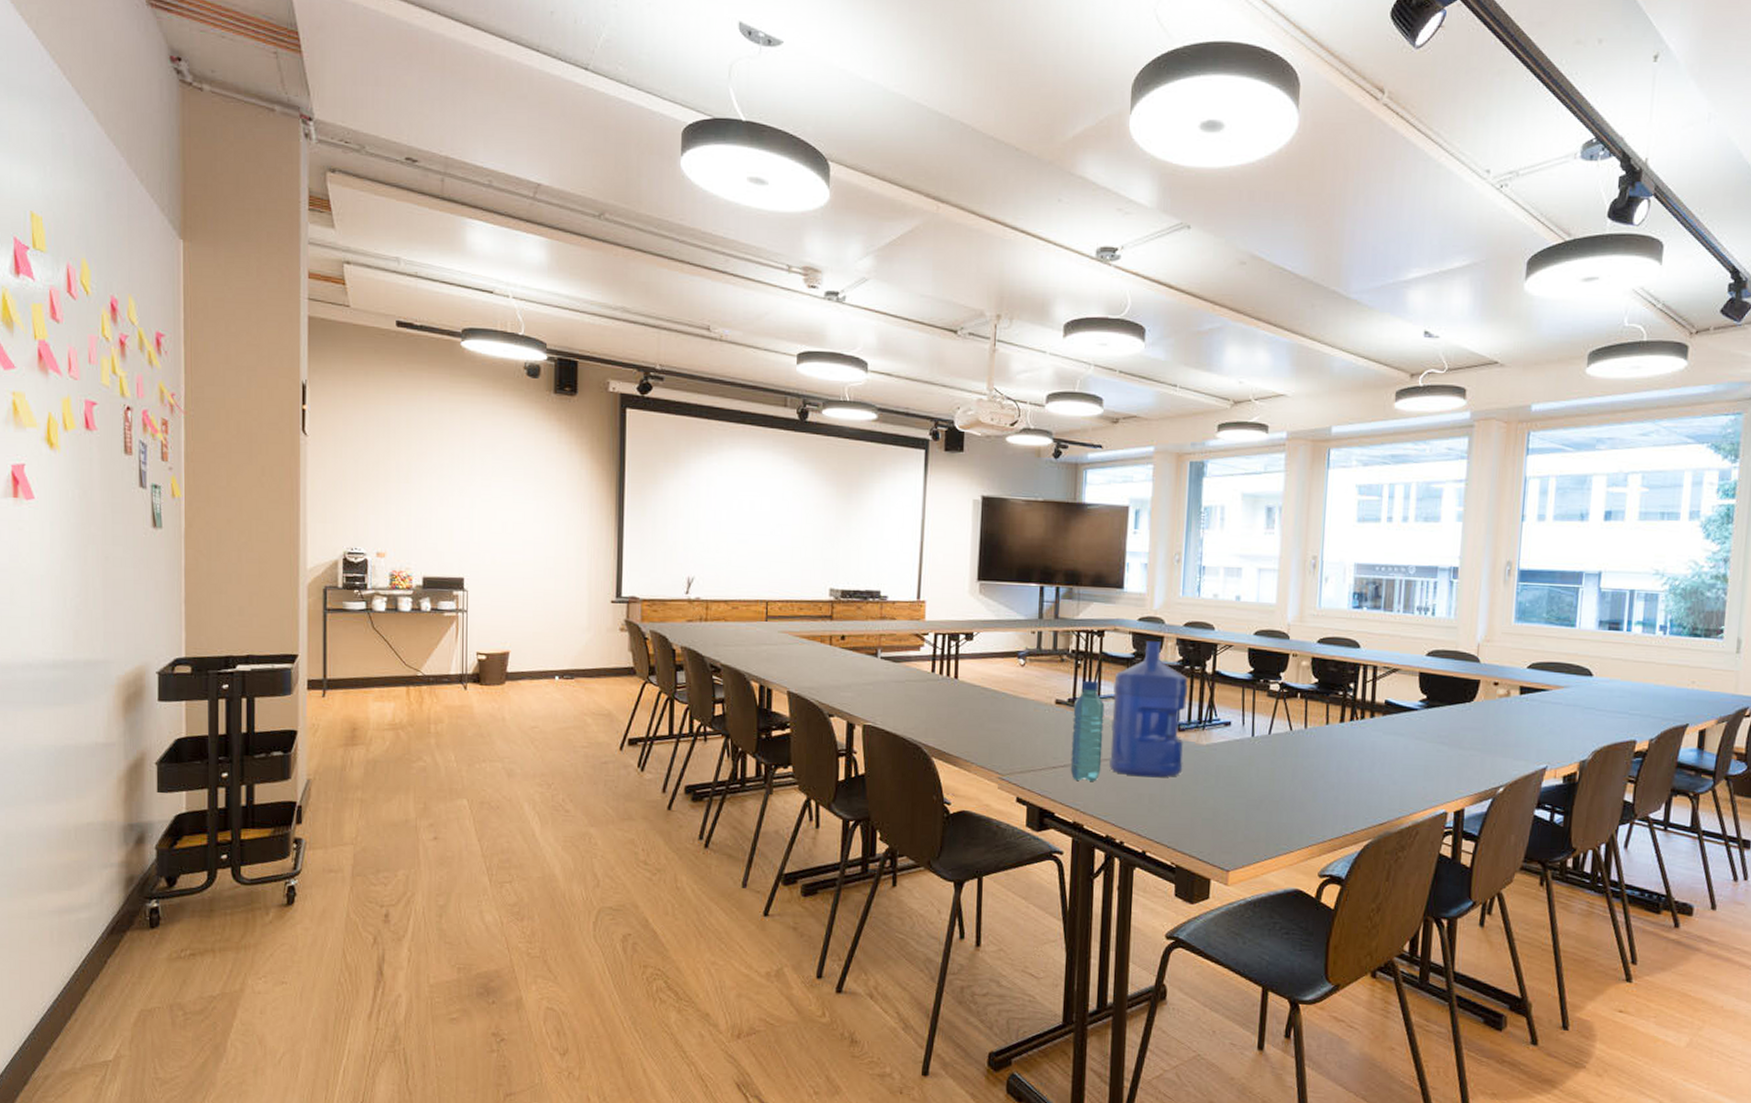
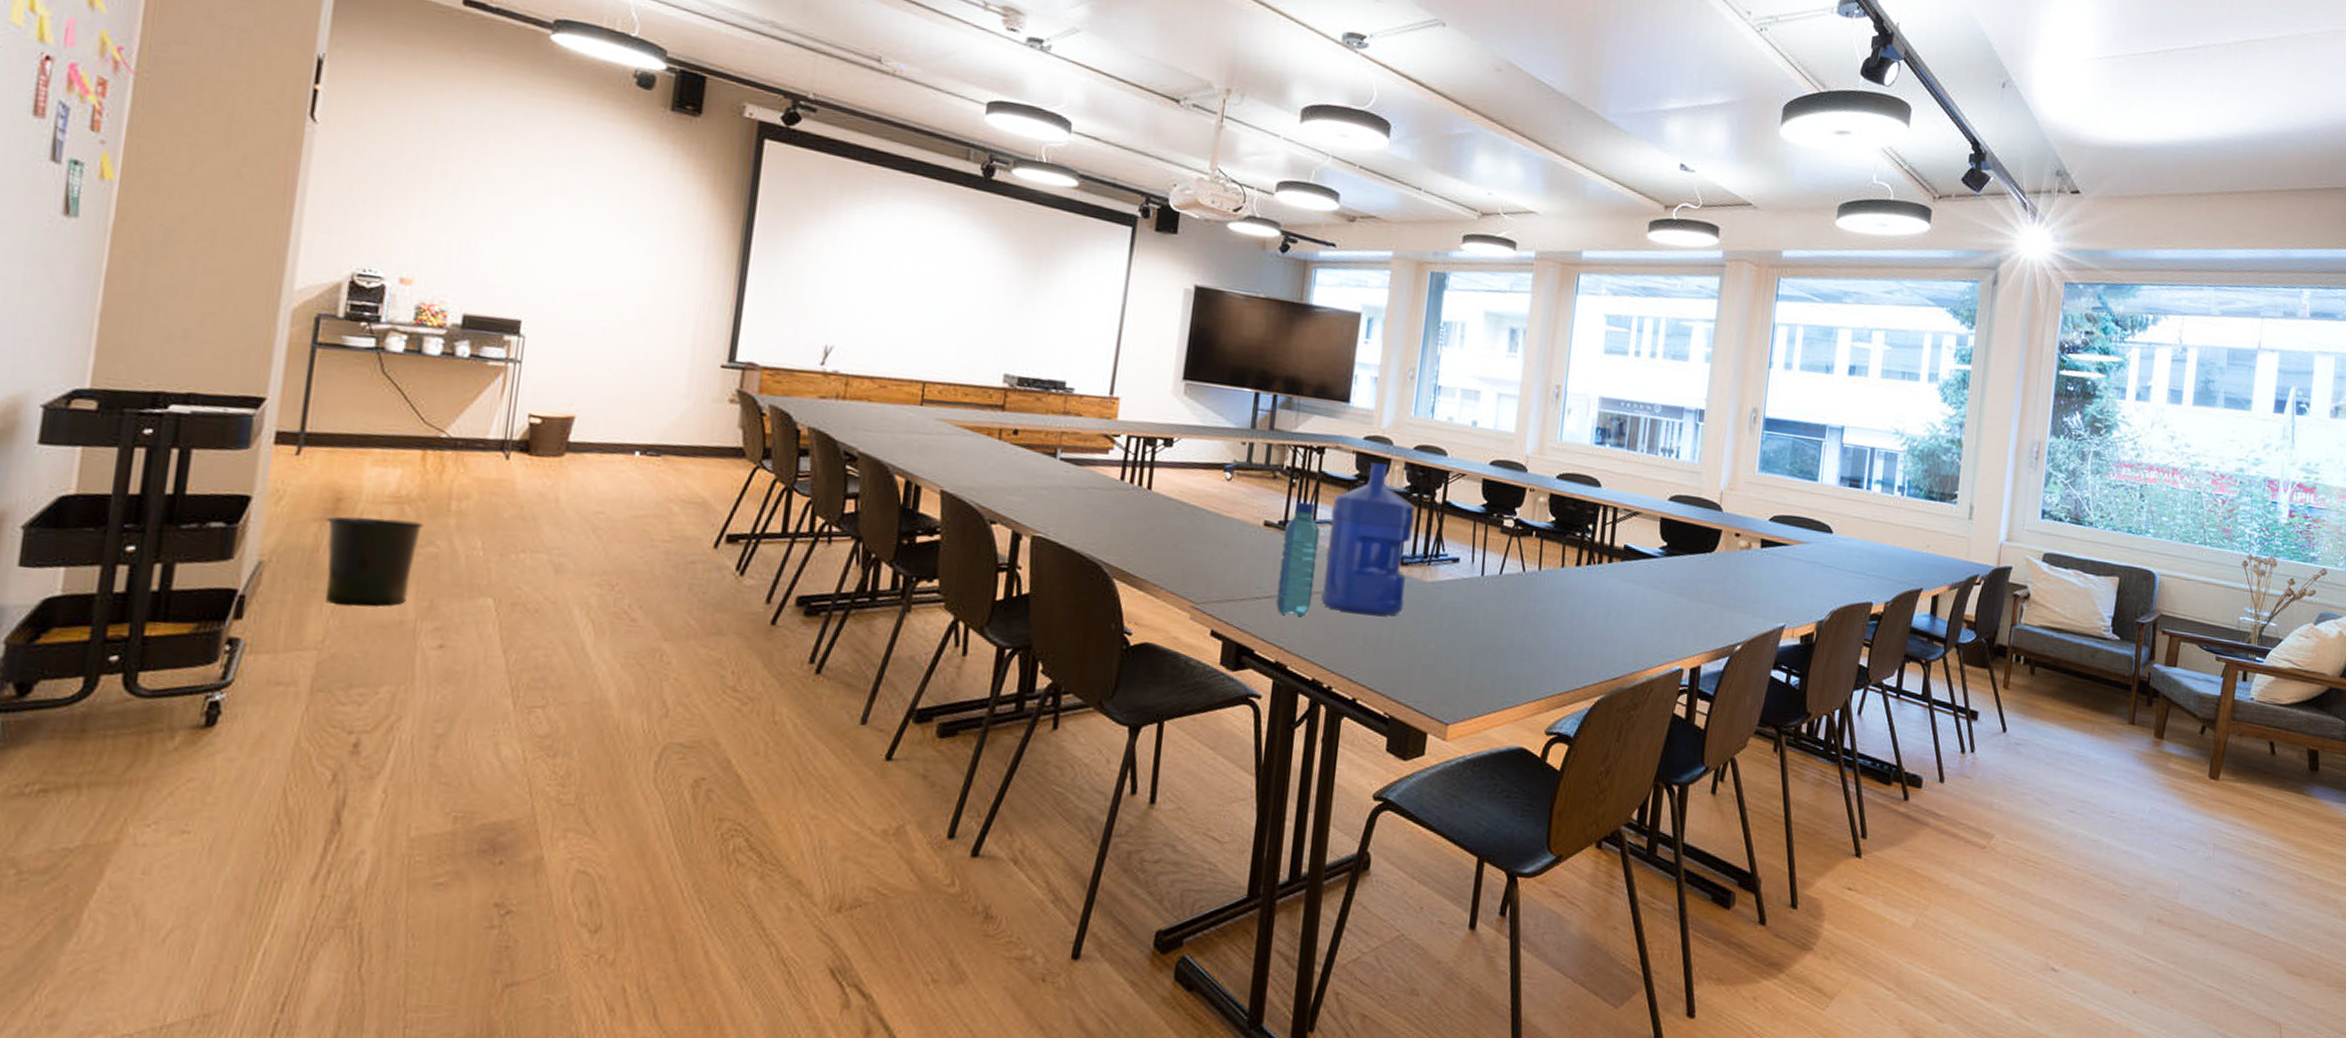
waste bin: none [348,741,413,810] -> present [324,516,423,607]

